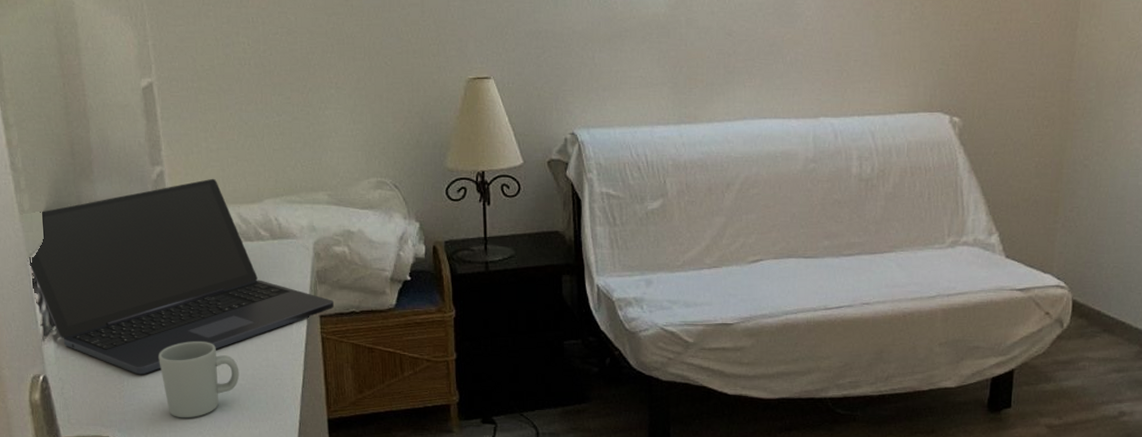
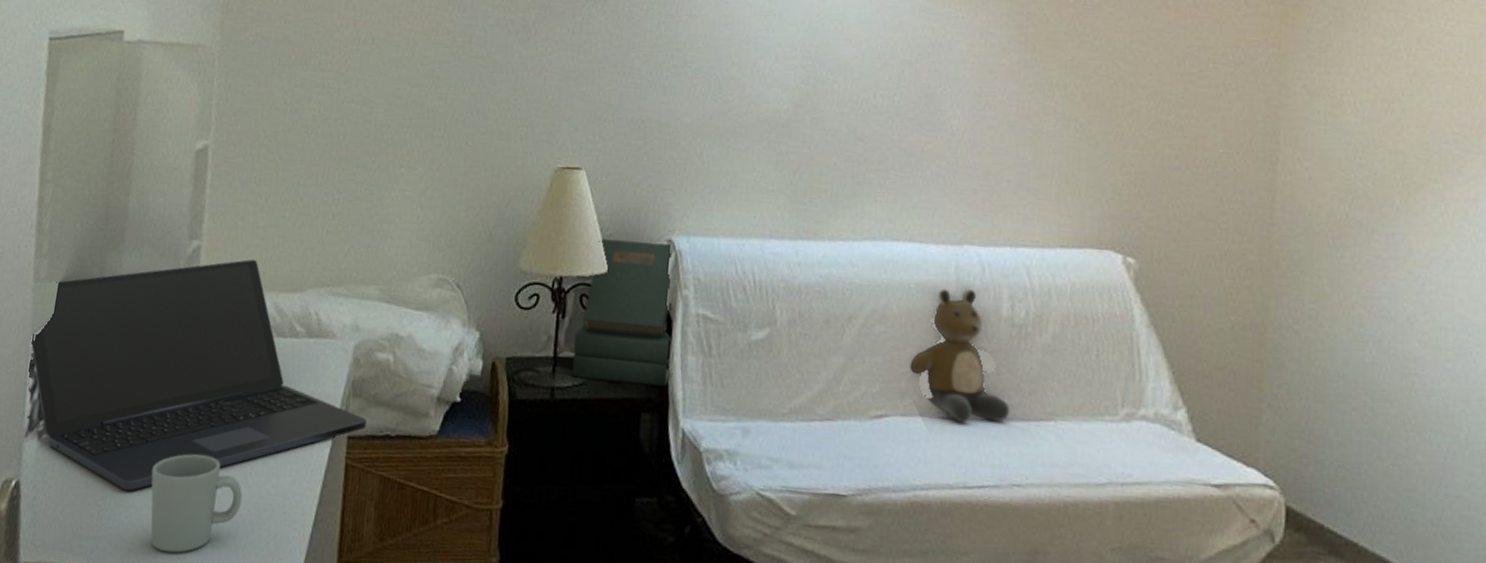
book: none [500,136,586,253] -> present [571,239,673,387]
bear: none [779,154,860,260] -> present [910,288,1010,423]

